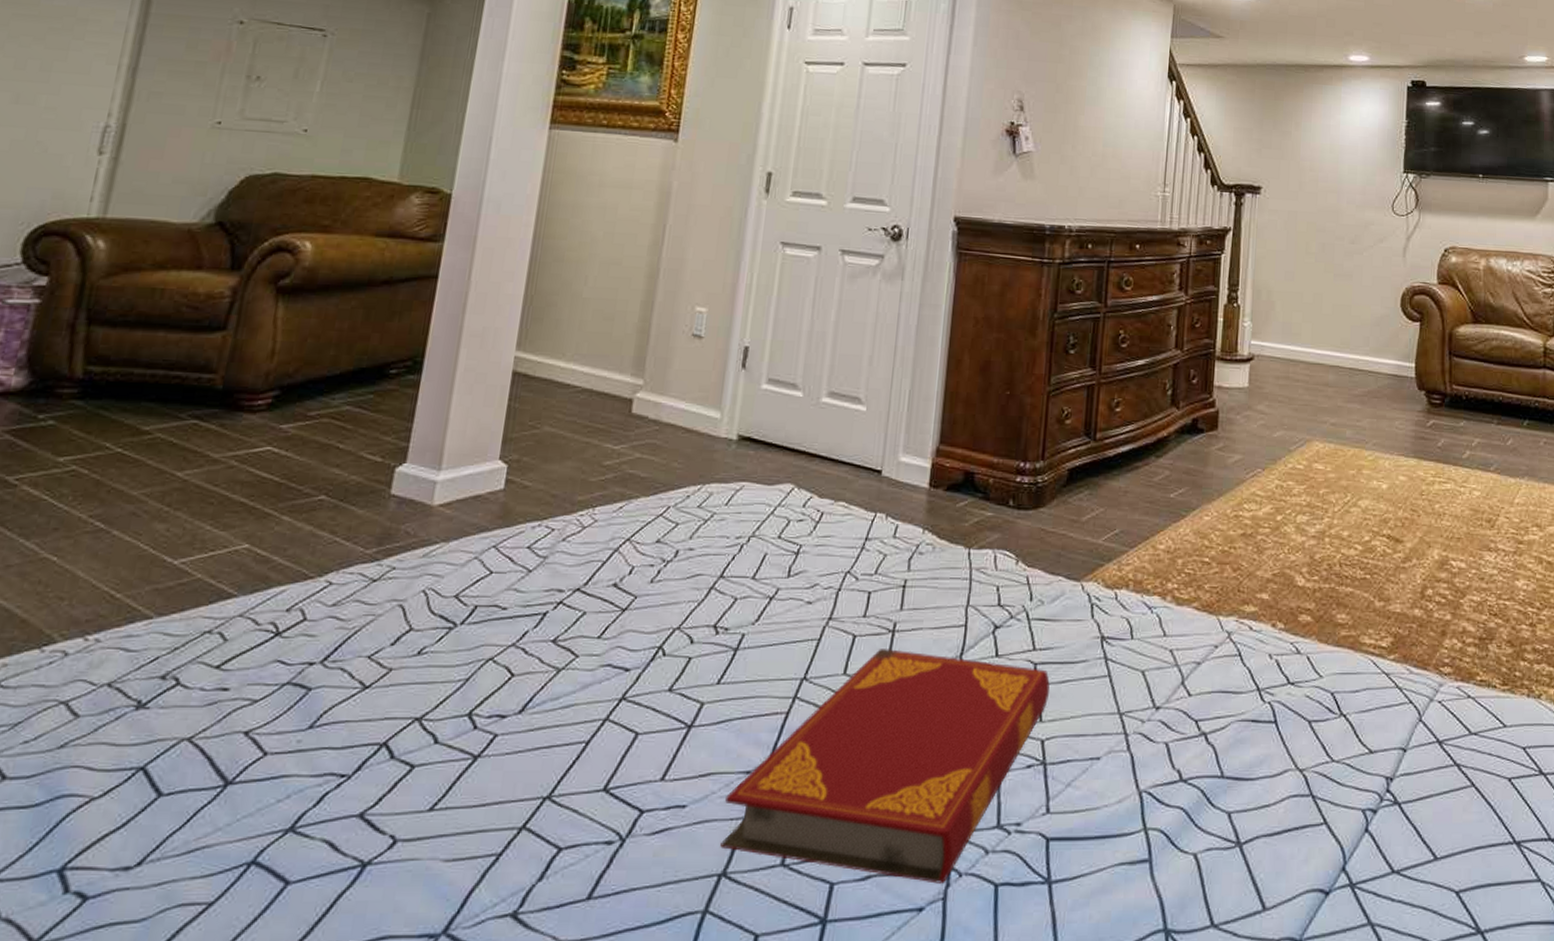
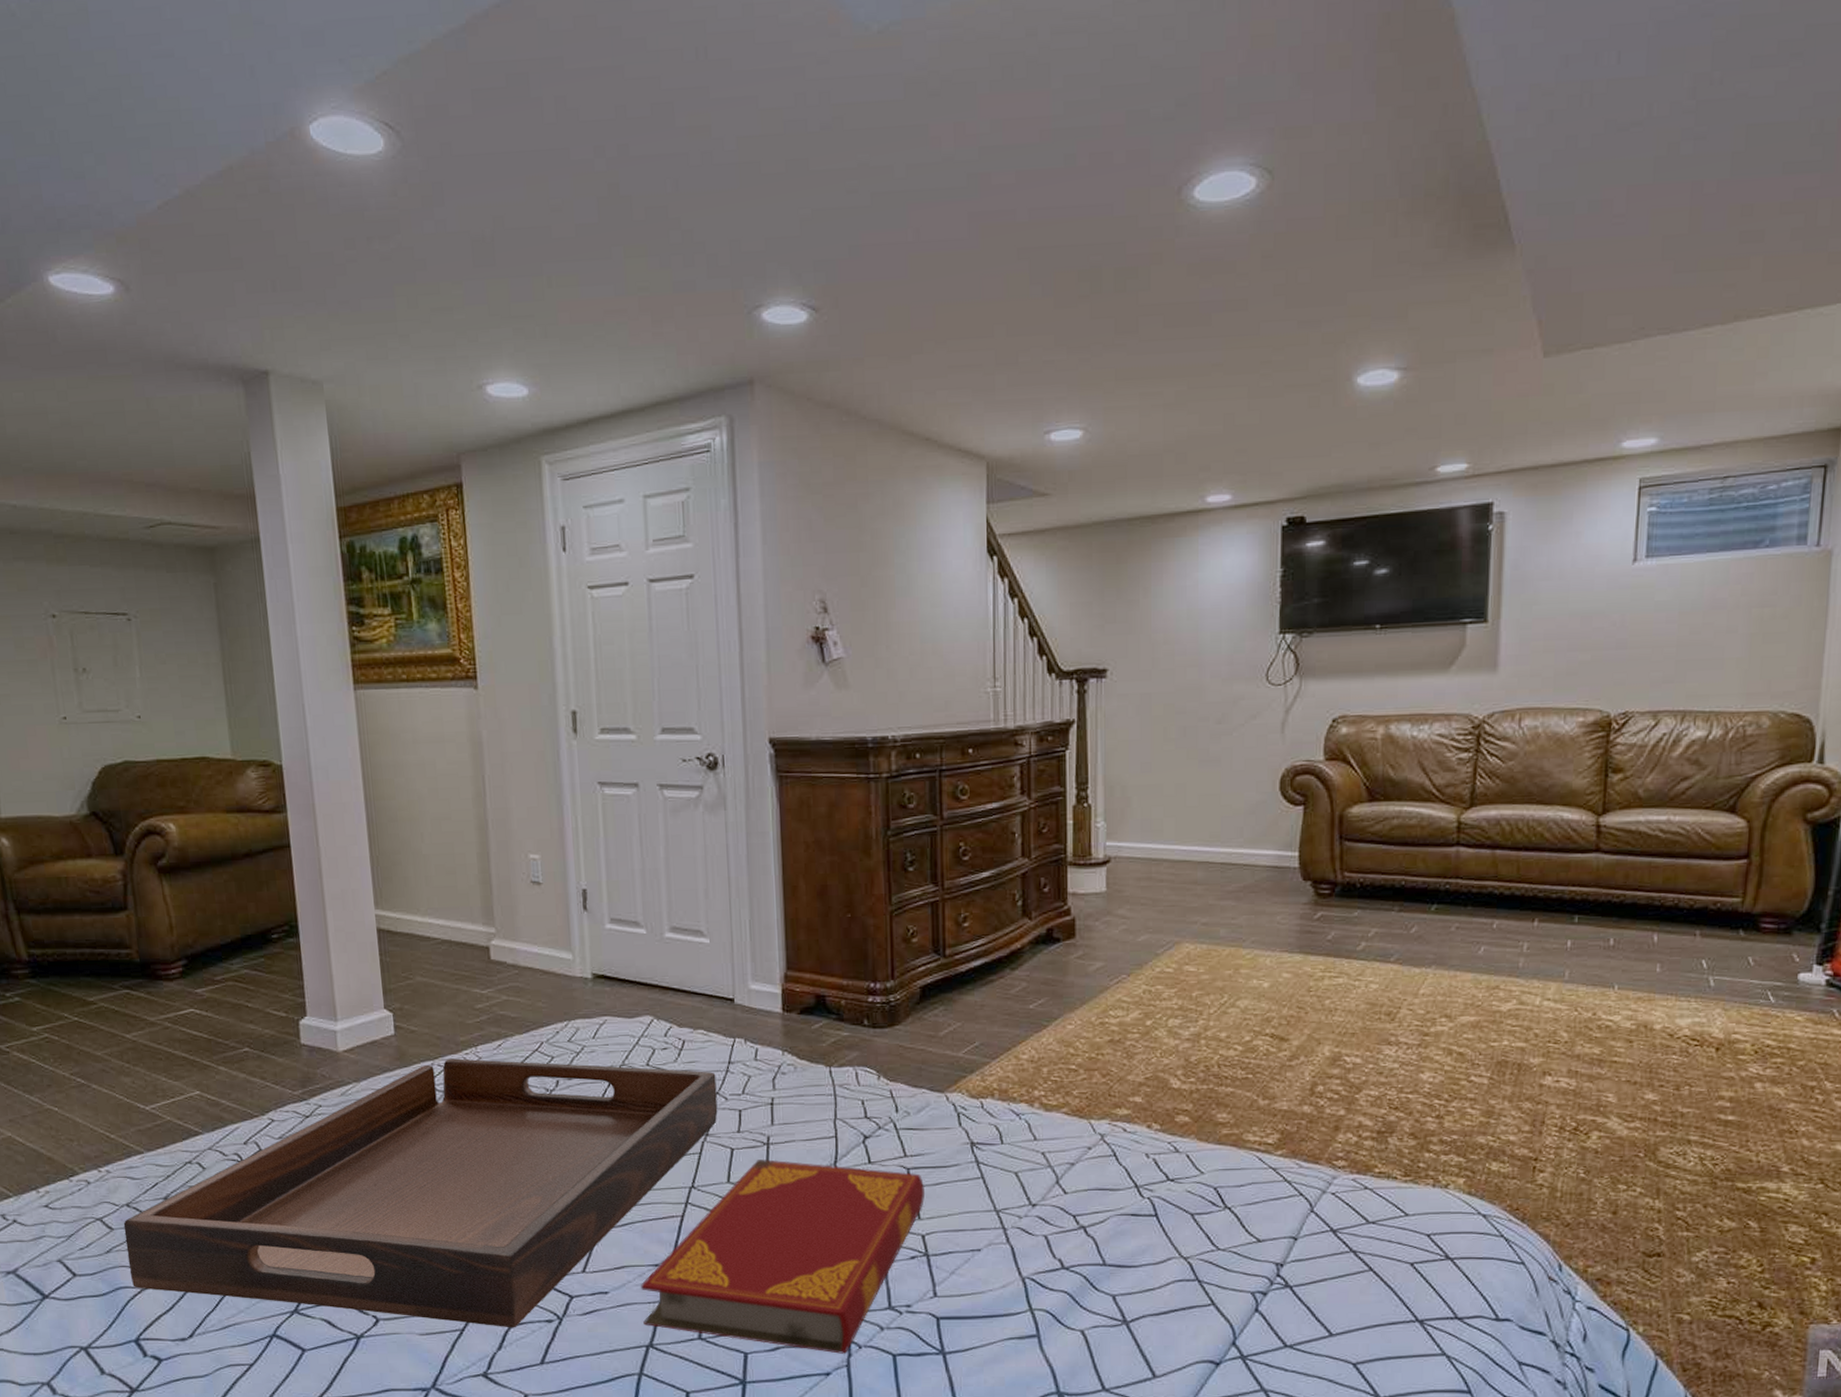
serving tray: none [80,520,850,852] -> present [123,1058,718,1328]

